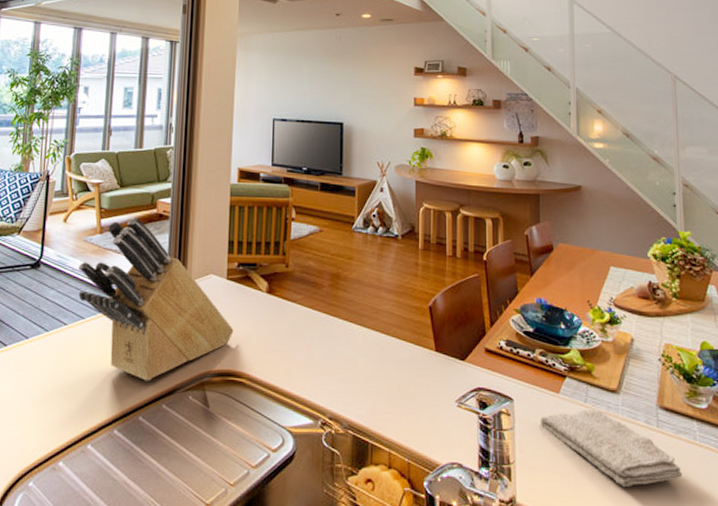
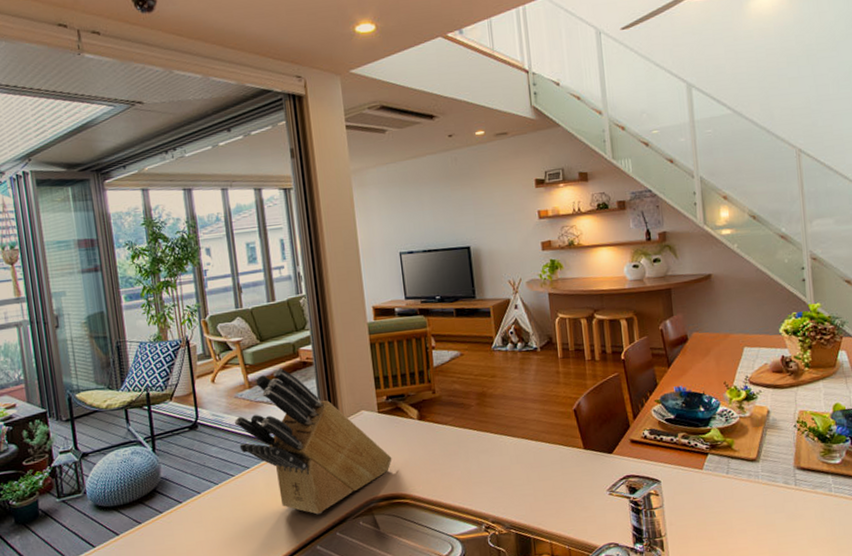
washcloth: present [540,408,683,487] -> none [686,478,820,541]

